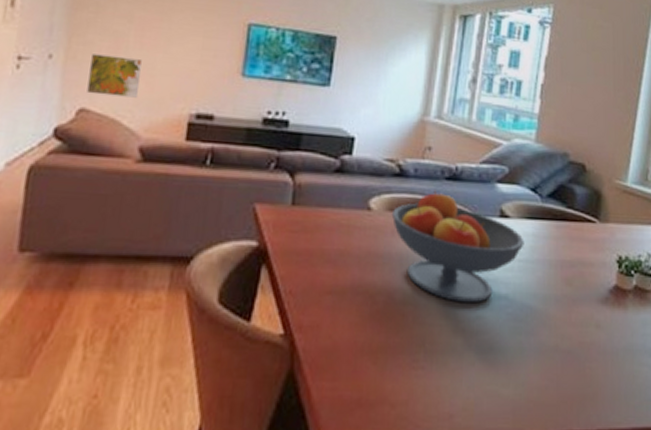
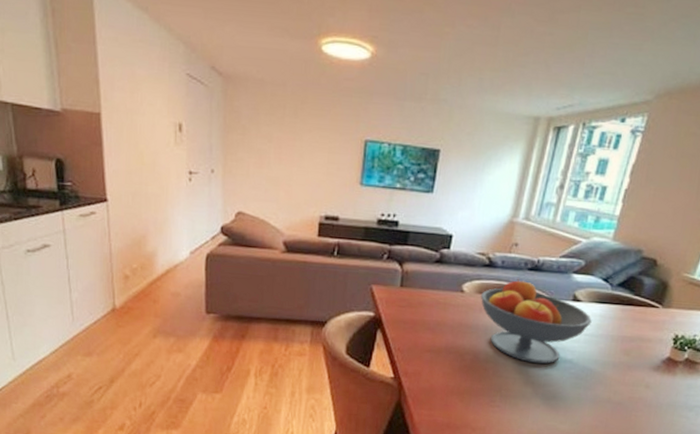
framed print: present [87,54,142,98] -> none [242,168,281,203]

